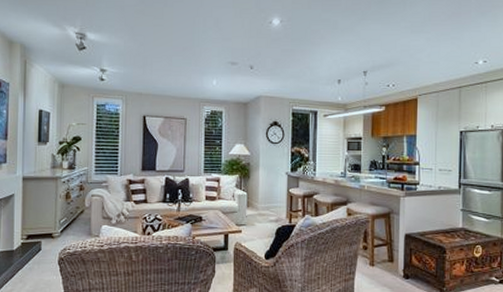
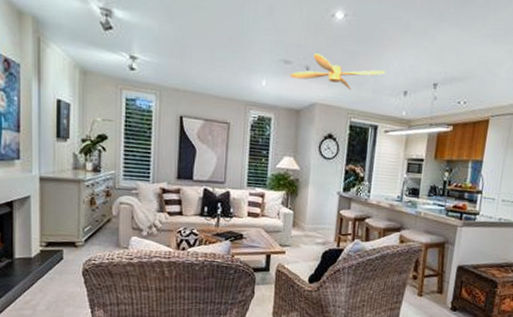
ceiling fan: none [237,54,320,82] -> present [290,53,386,90]

